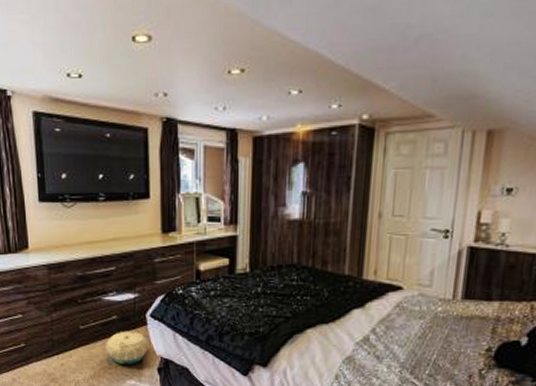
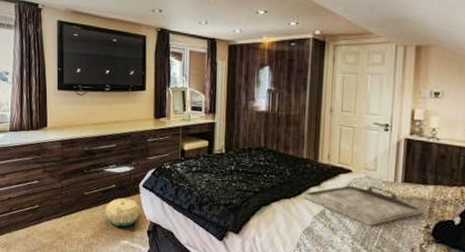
serving tray: none [343,304,484,352] -> present [302,185,422,226]

